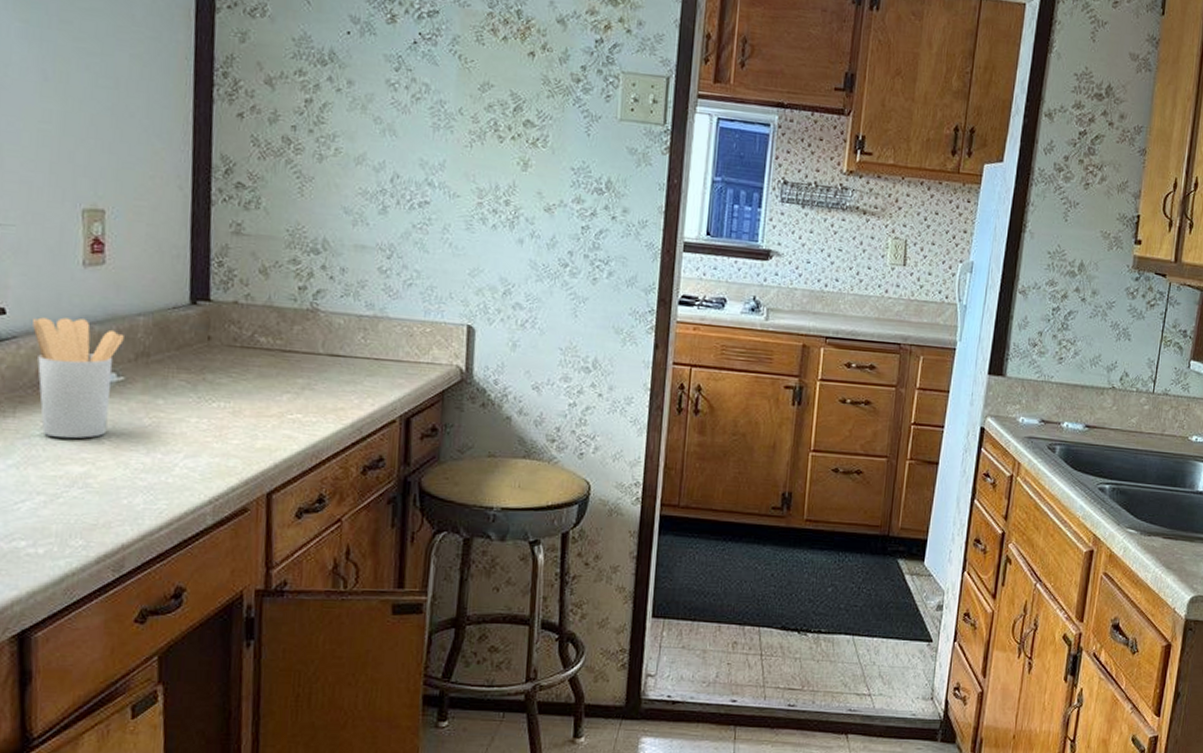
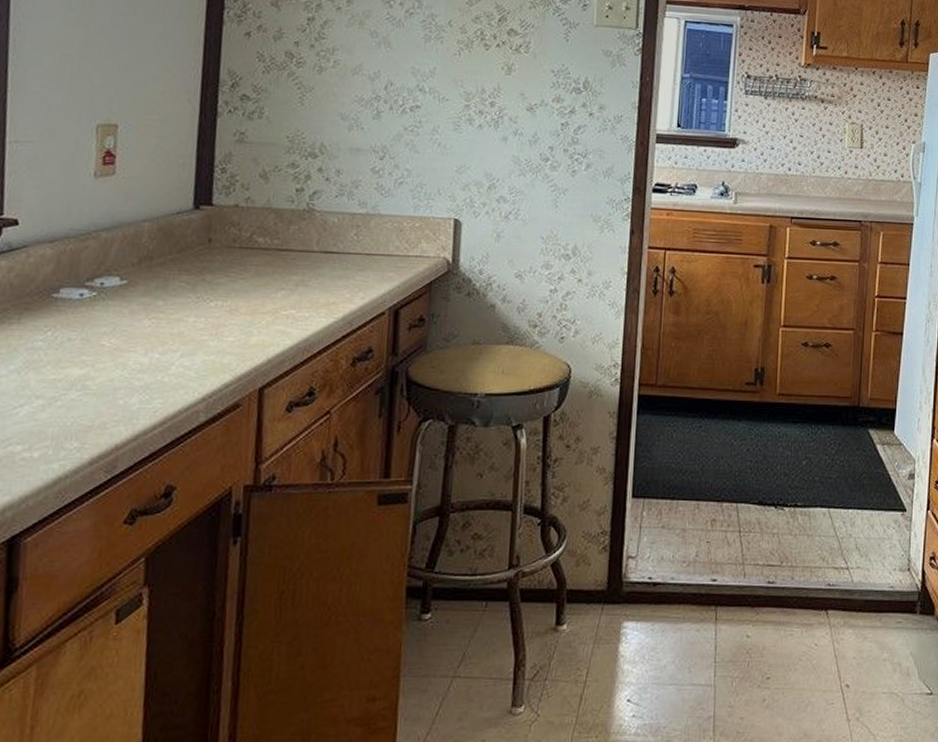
utensil holder: present [33,317,124,439] -> none [43,226,129,343]

